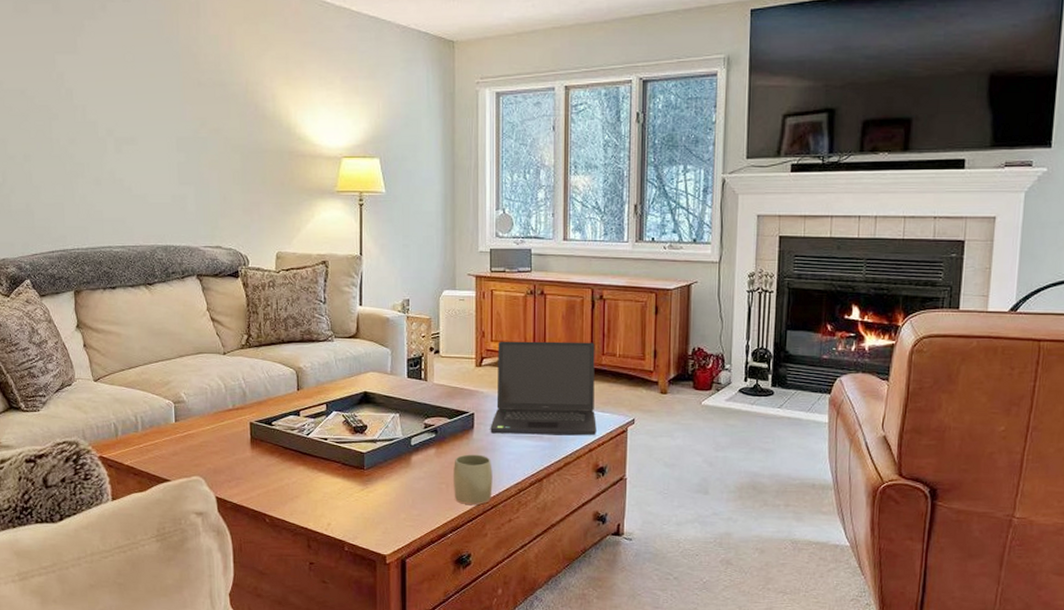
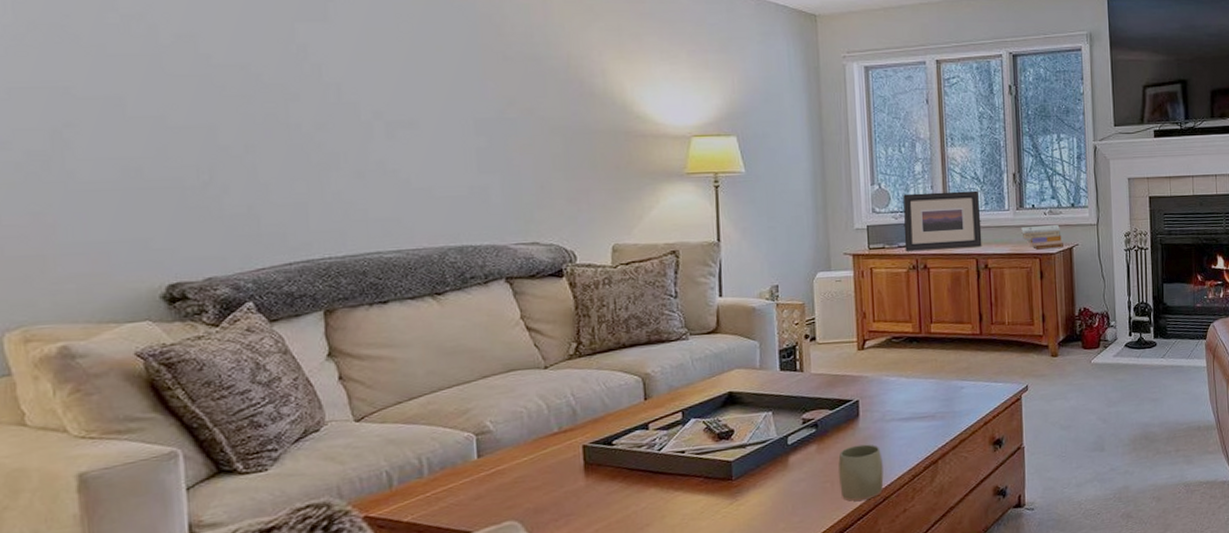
laptop: present [490,341,597,435] -> none [877,312,991,420]
picture frame: none [524,220,599,277] -> present [903,190,982,251]
books: none [639,259,682,284] -> present [1021,224,1063,250]

